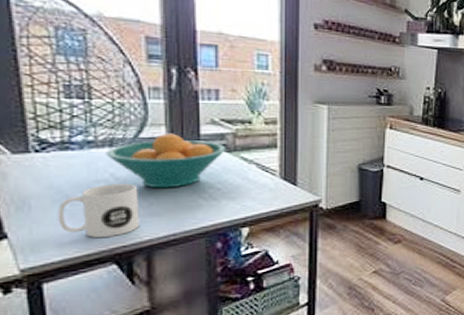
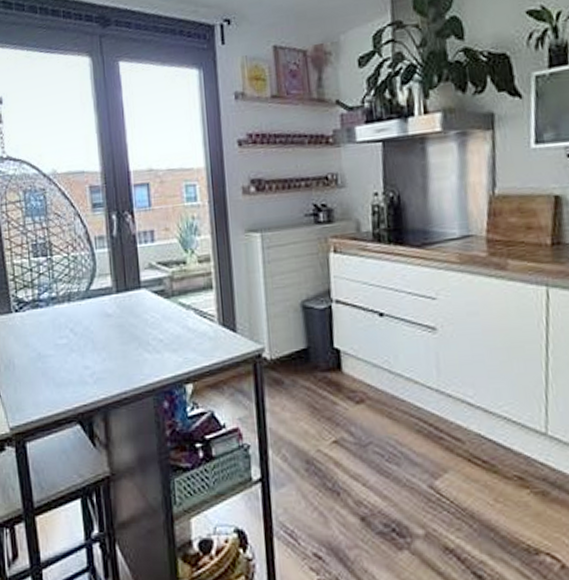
mug: present [58,184,140,238] -> none [33,338,96,397]
fruit bowl: present [105,133,226,189] -> none [65,282,165,343]

